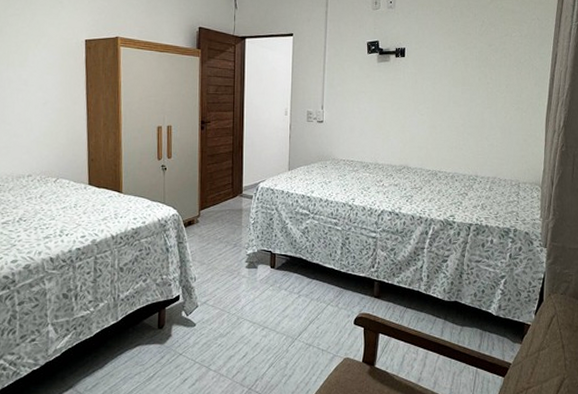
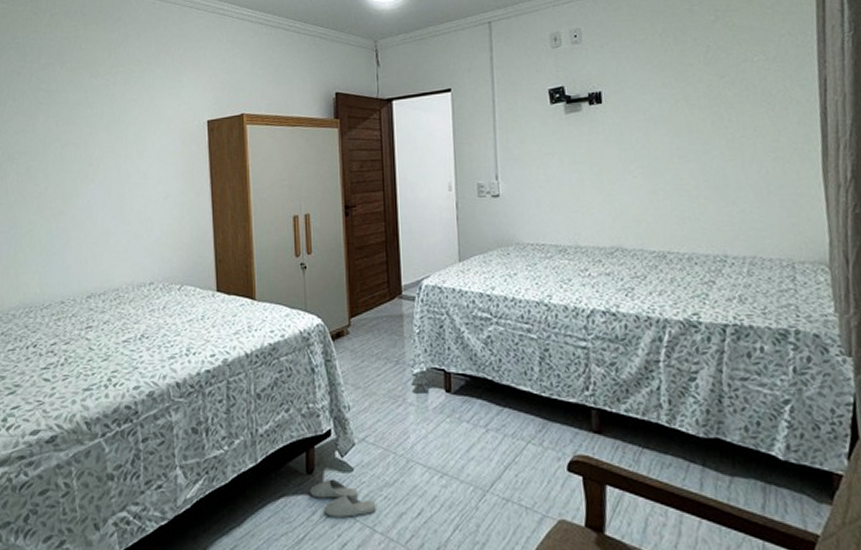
slippers: none [160,332,212,360] -> present [310,478,376,517]

